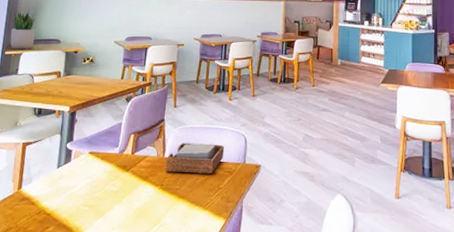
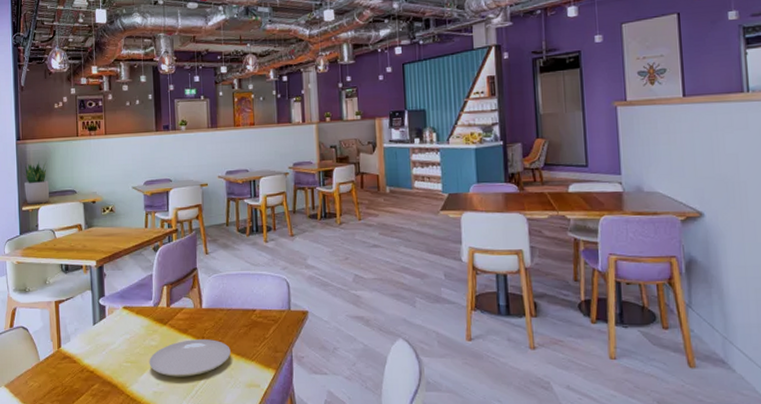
plate: none [106,186,186,223] -> present [149,339,231,377]
napkin holder: present [165,143,225,174] -> none [204,291,266,324]

